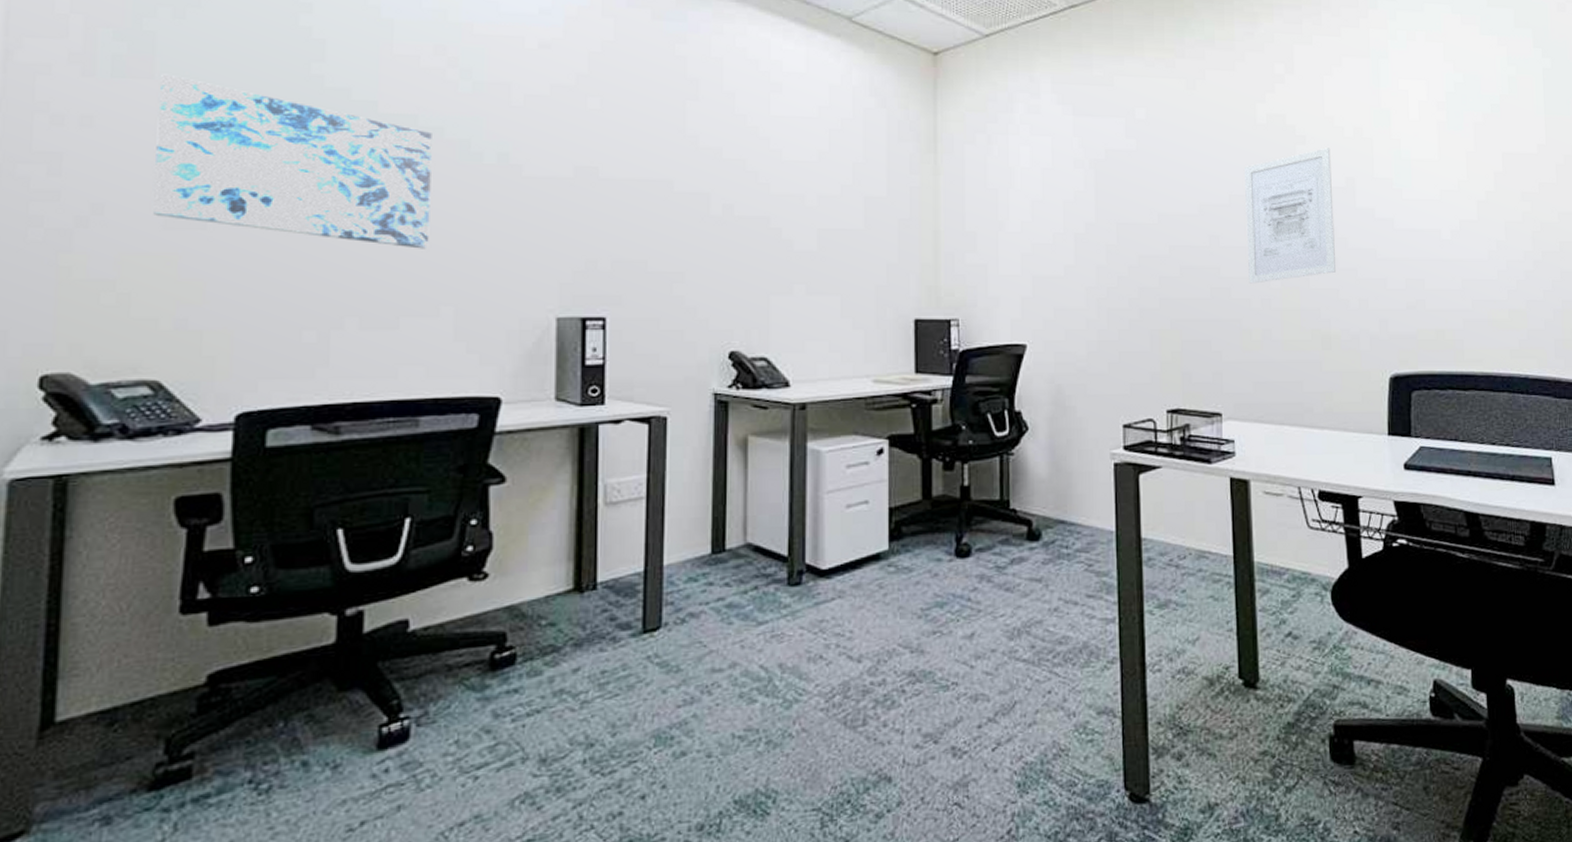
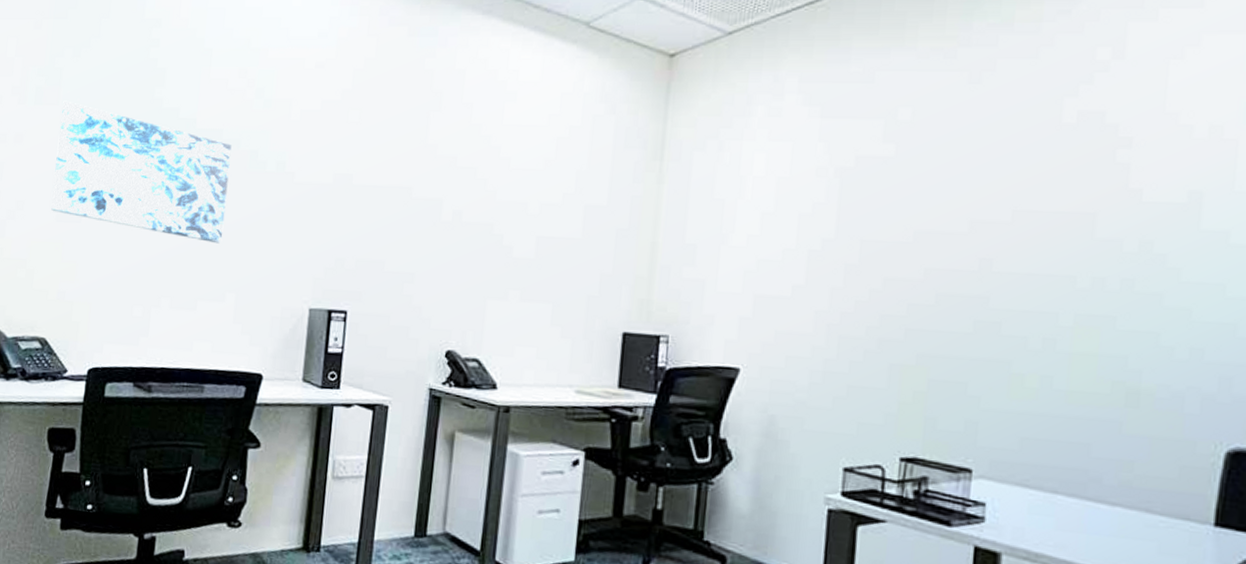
wall art: present [1245,148,1337,284] -> none [1028,152,1169,319]

